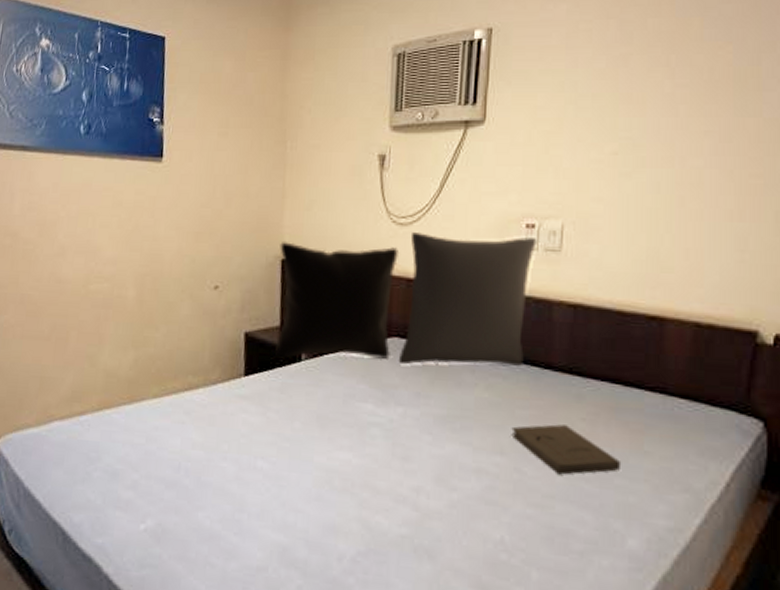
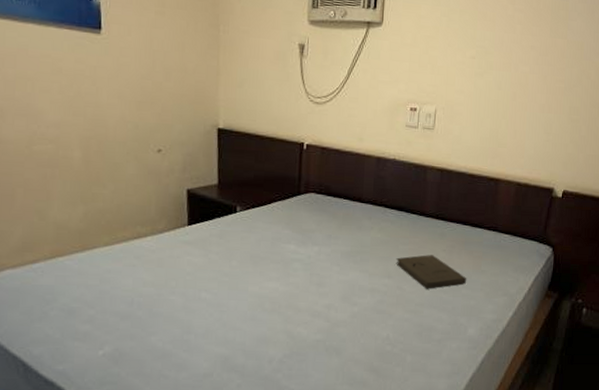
pillow: present [275,242,398,360] -> none [214,113,315,211]
pillow: present [398,232,537,366] -> none [314,110,418,214]

